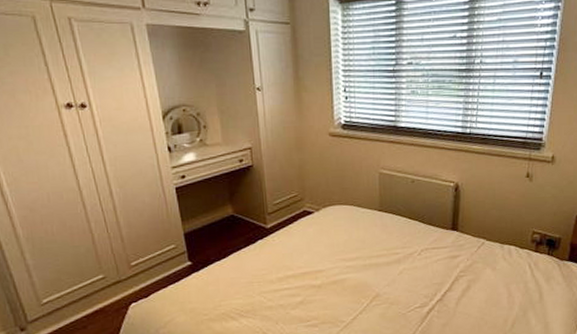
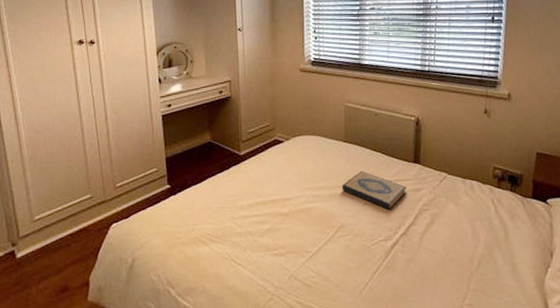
hardback book: none [376,239,443,278] -> present [342,170,407,210]

